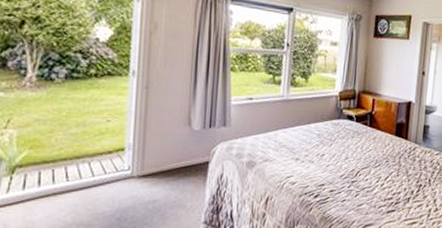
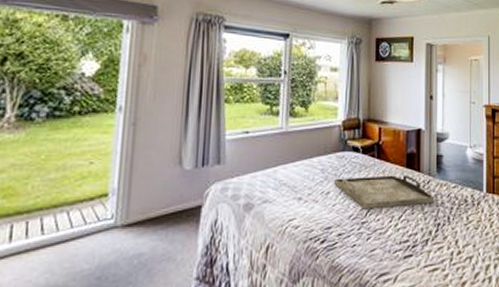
serving tray: none [329,141,419,171] -> present [334,175,435,209]

